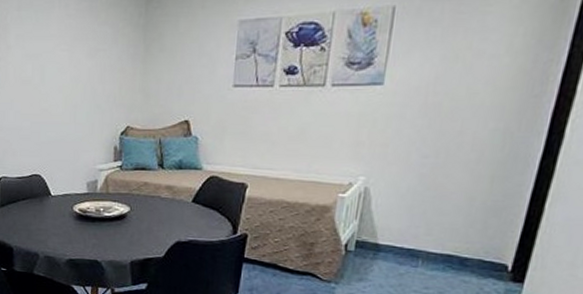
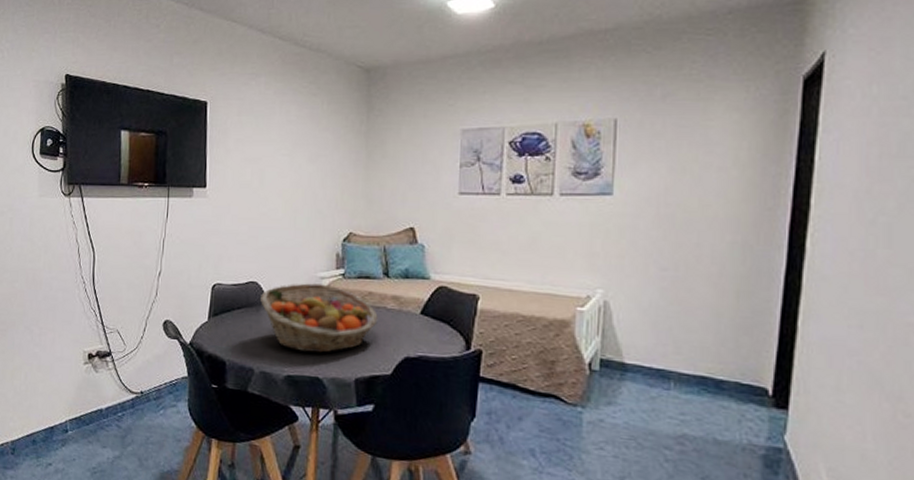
fruit basket: none [43,175,152,239] -> present [259,283,378,353]

